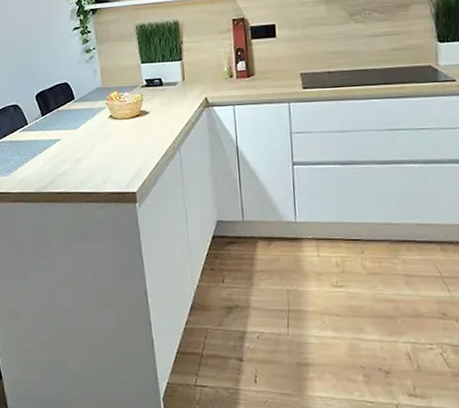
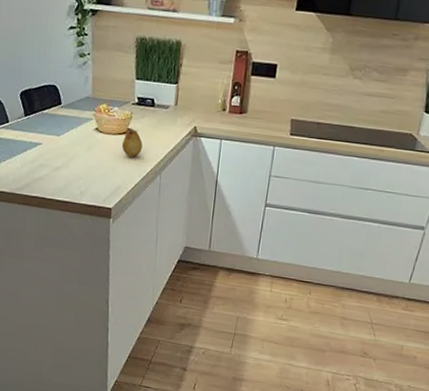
fruit: none [137,110,157,138] -> present [122,128,143,158]

